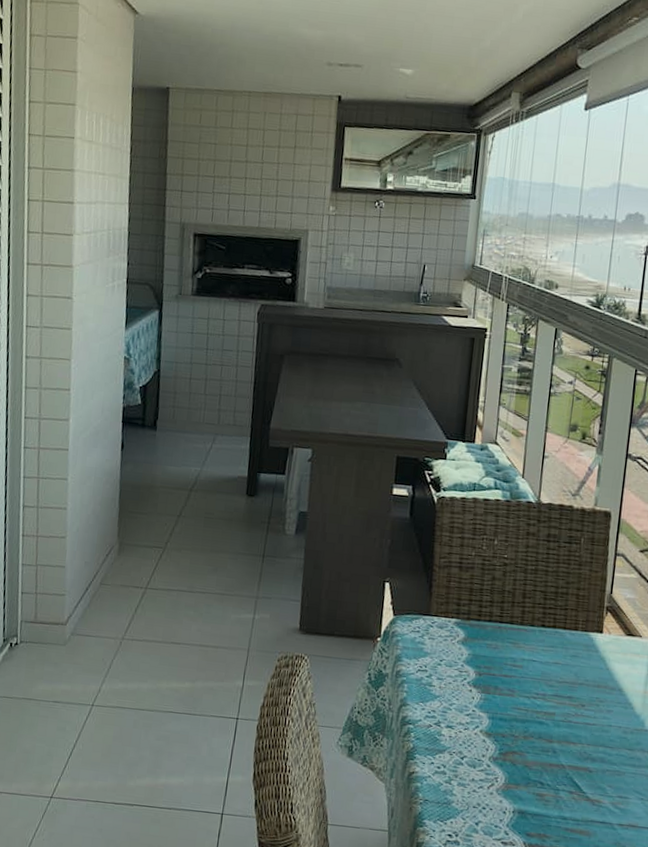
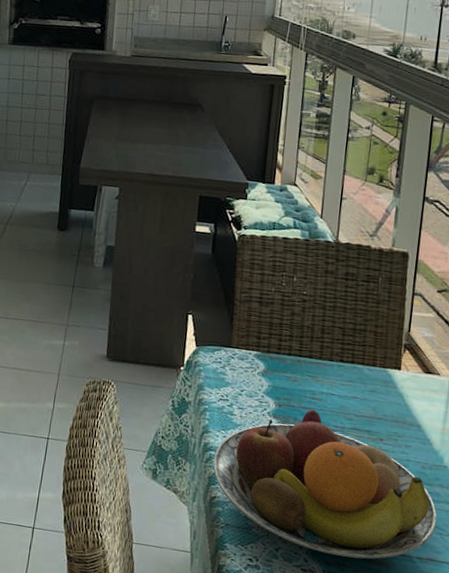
fruit bowl: none [411,677,638,829] -> present [212,409,437,559]

